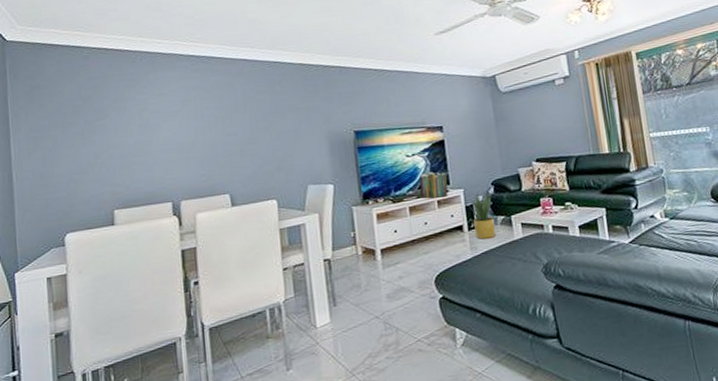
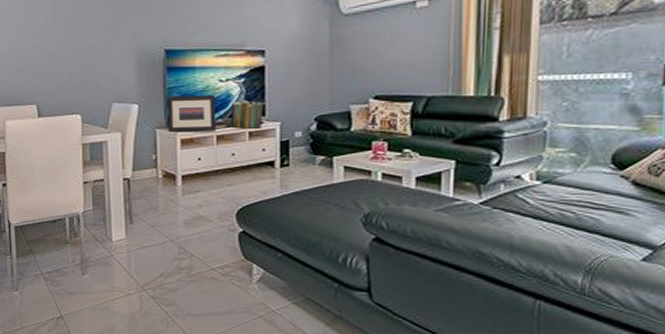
picture frame: none [360,170,408,209] -> present [167,95,216,133]
planter: present [469,192,496,240] -> none [285,128,313,180]

